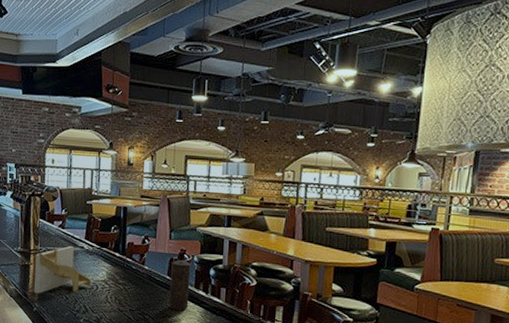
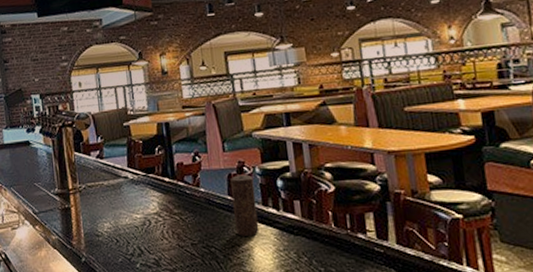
napkin holder: present [33,245,91,294] -> none [76,177,142,241]

